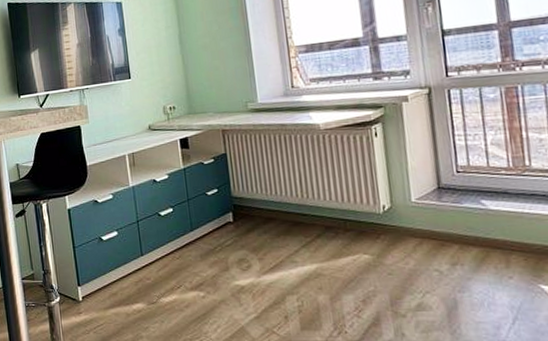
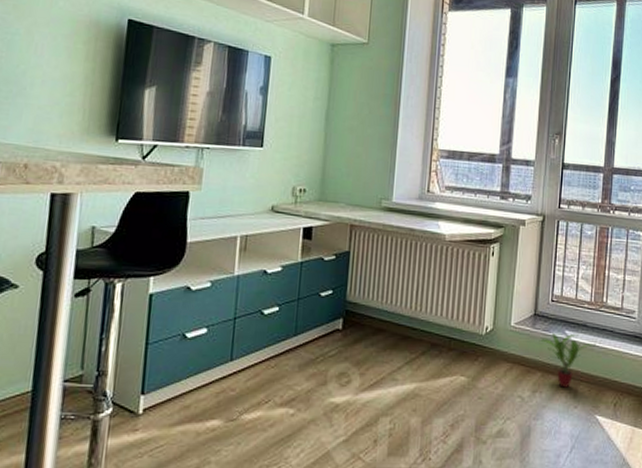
potted plant: none [449,203,527,259] -> present [539,332,597,388]

